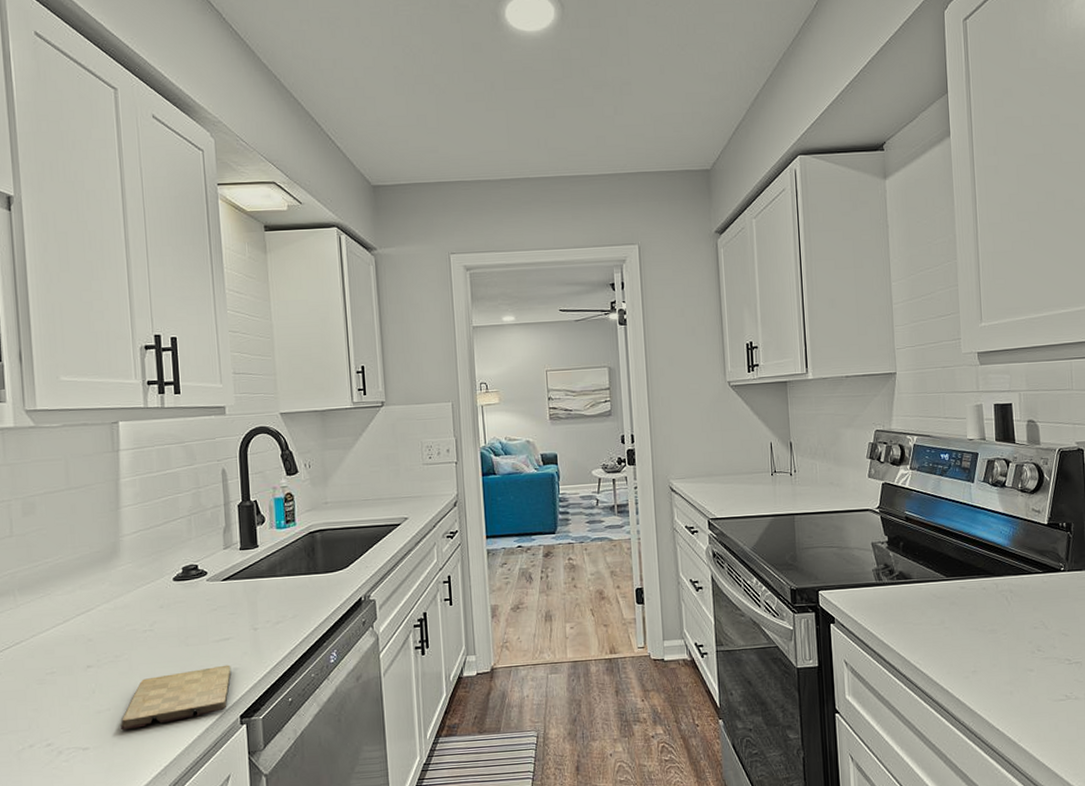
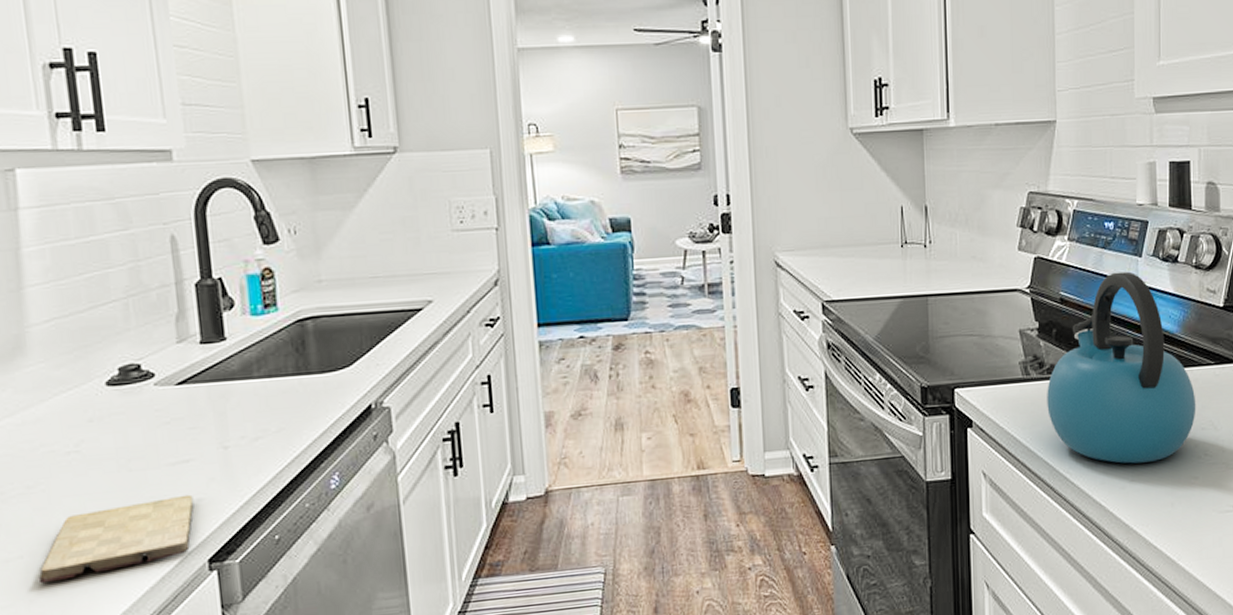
kettle: none [897,494,1028,657] -> present [1047,271,1196,464]

